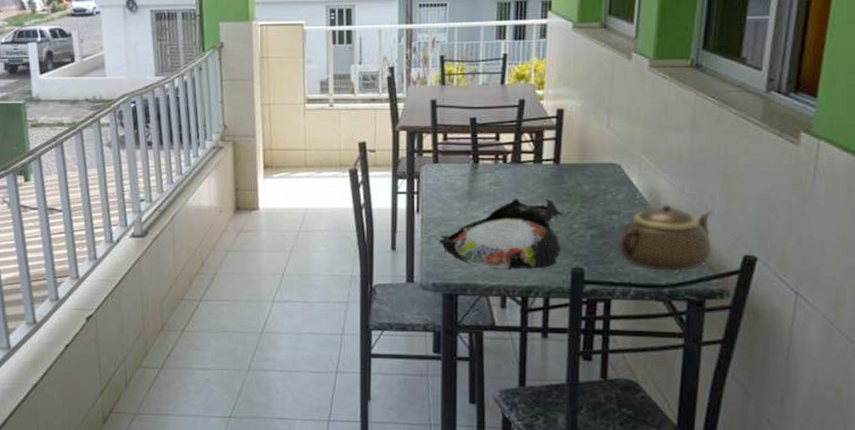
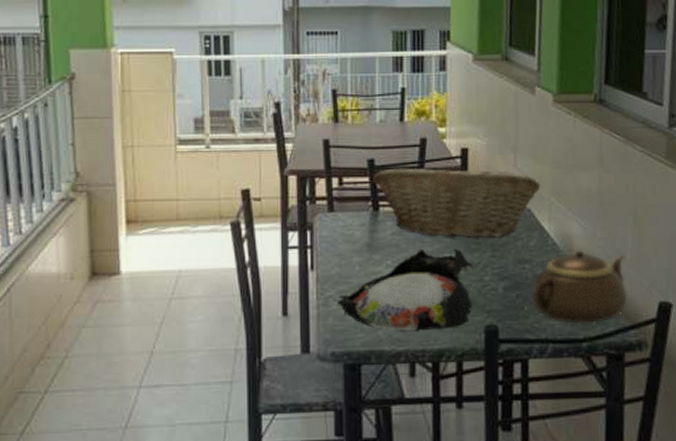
fruit basket: none [474,125,632,191] -> present [373,166,541,238]

